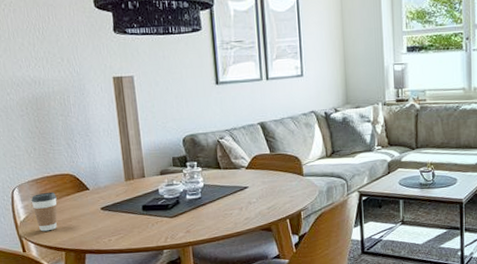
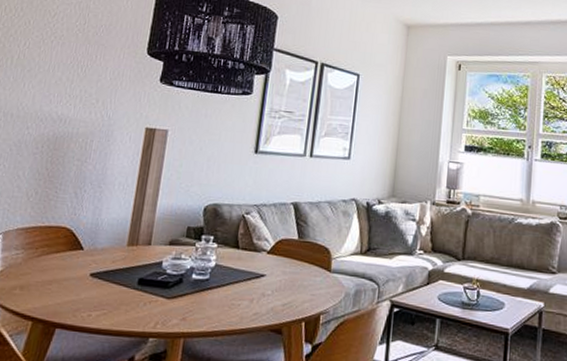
coffee cup: present [31,192,58,232] -> none [11,244,44,293]

